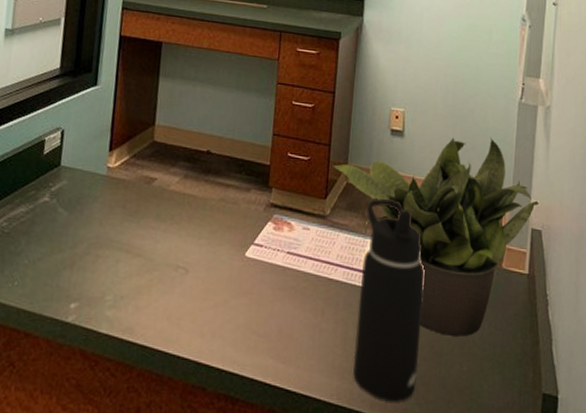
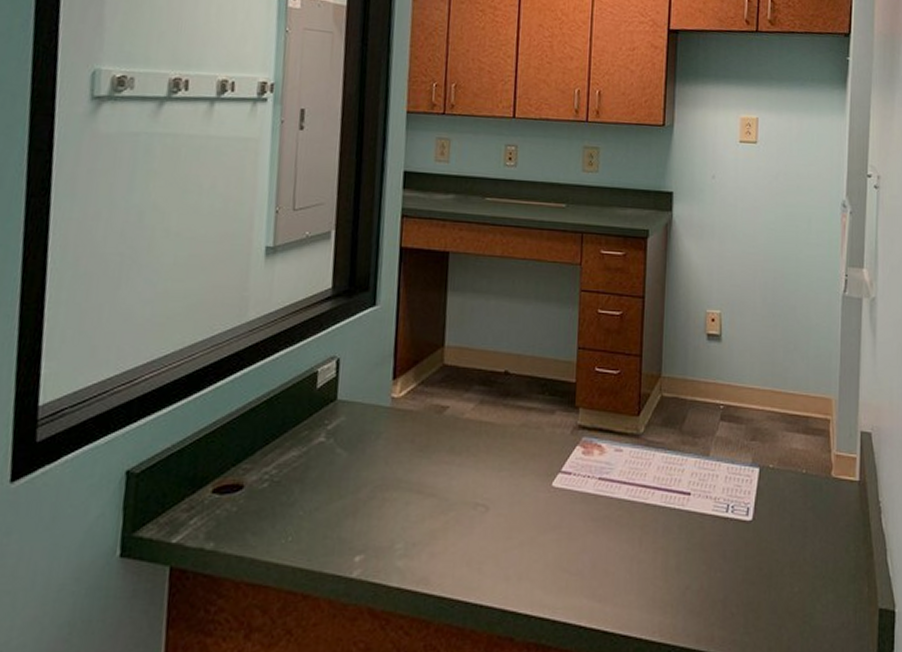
potted plant: present [332,136,539,337] -> none [644,335,868,555]
water bottle: present [353,198,425,401] -> none [675,411,749,632]

